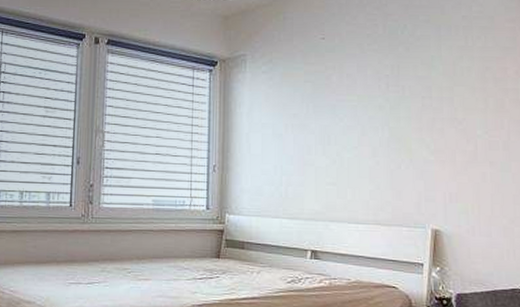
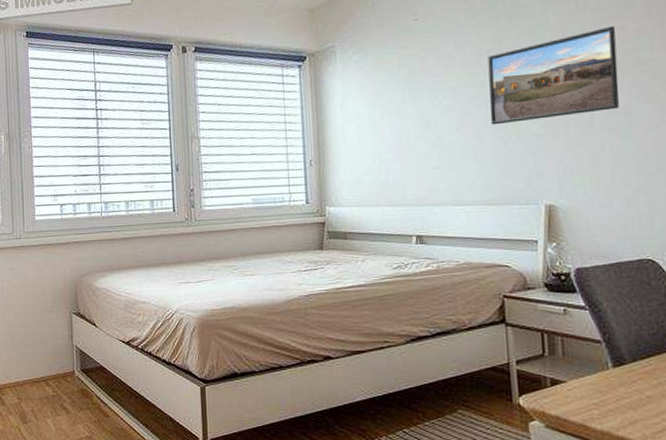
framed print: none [386,66,500,148] -> present [487,25,619,125]

